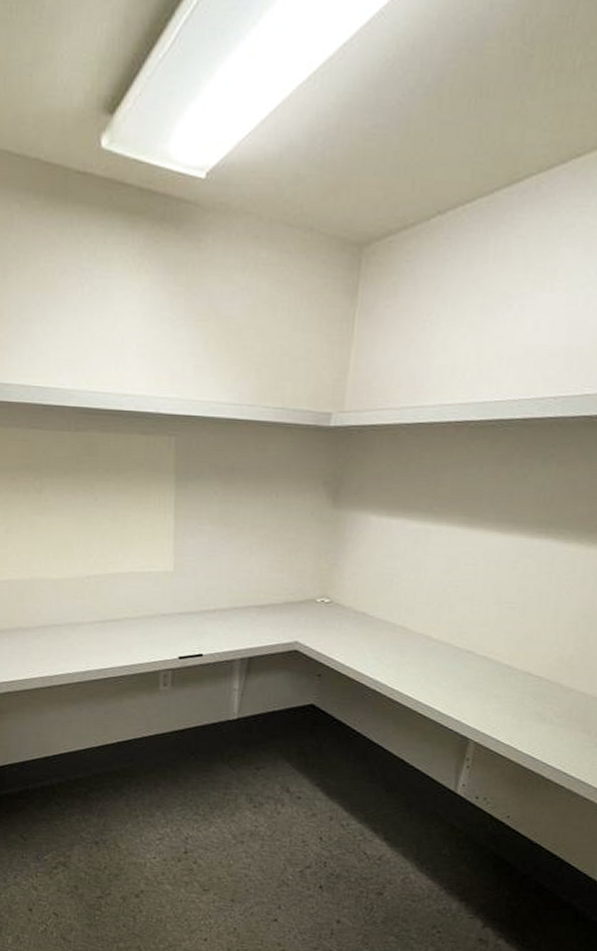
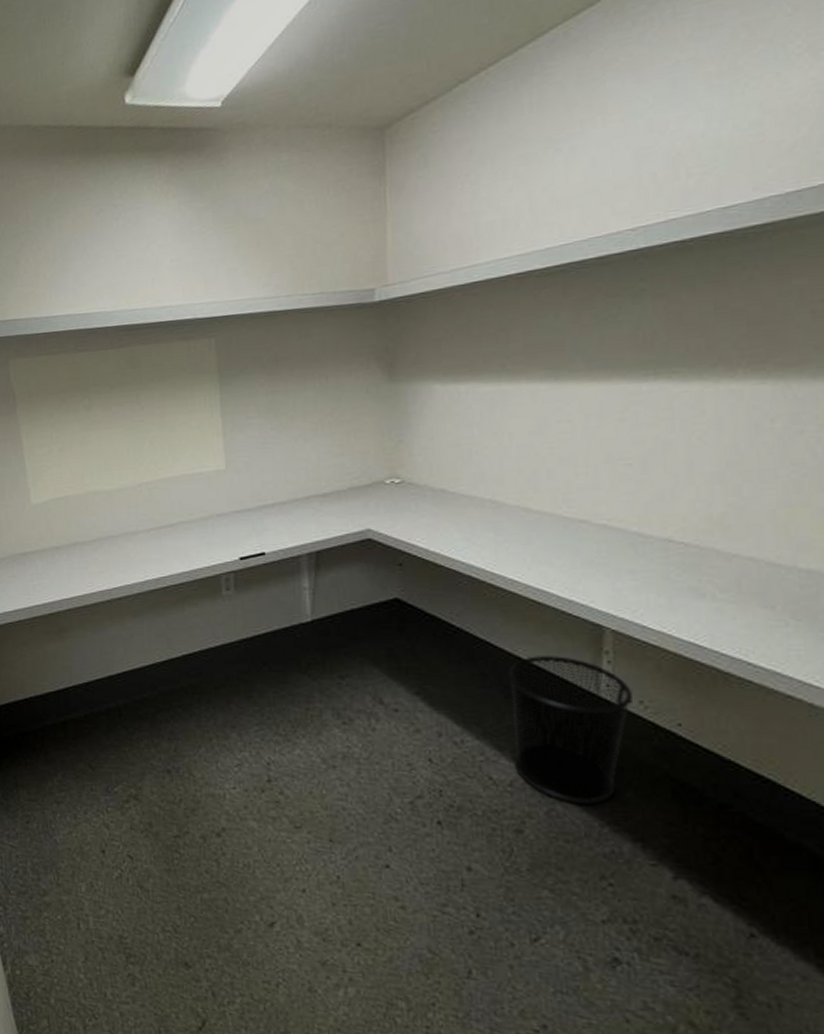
waste bin: none [384,759,480,874] -> present [508,656,632,804]

